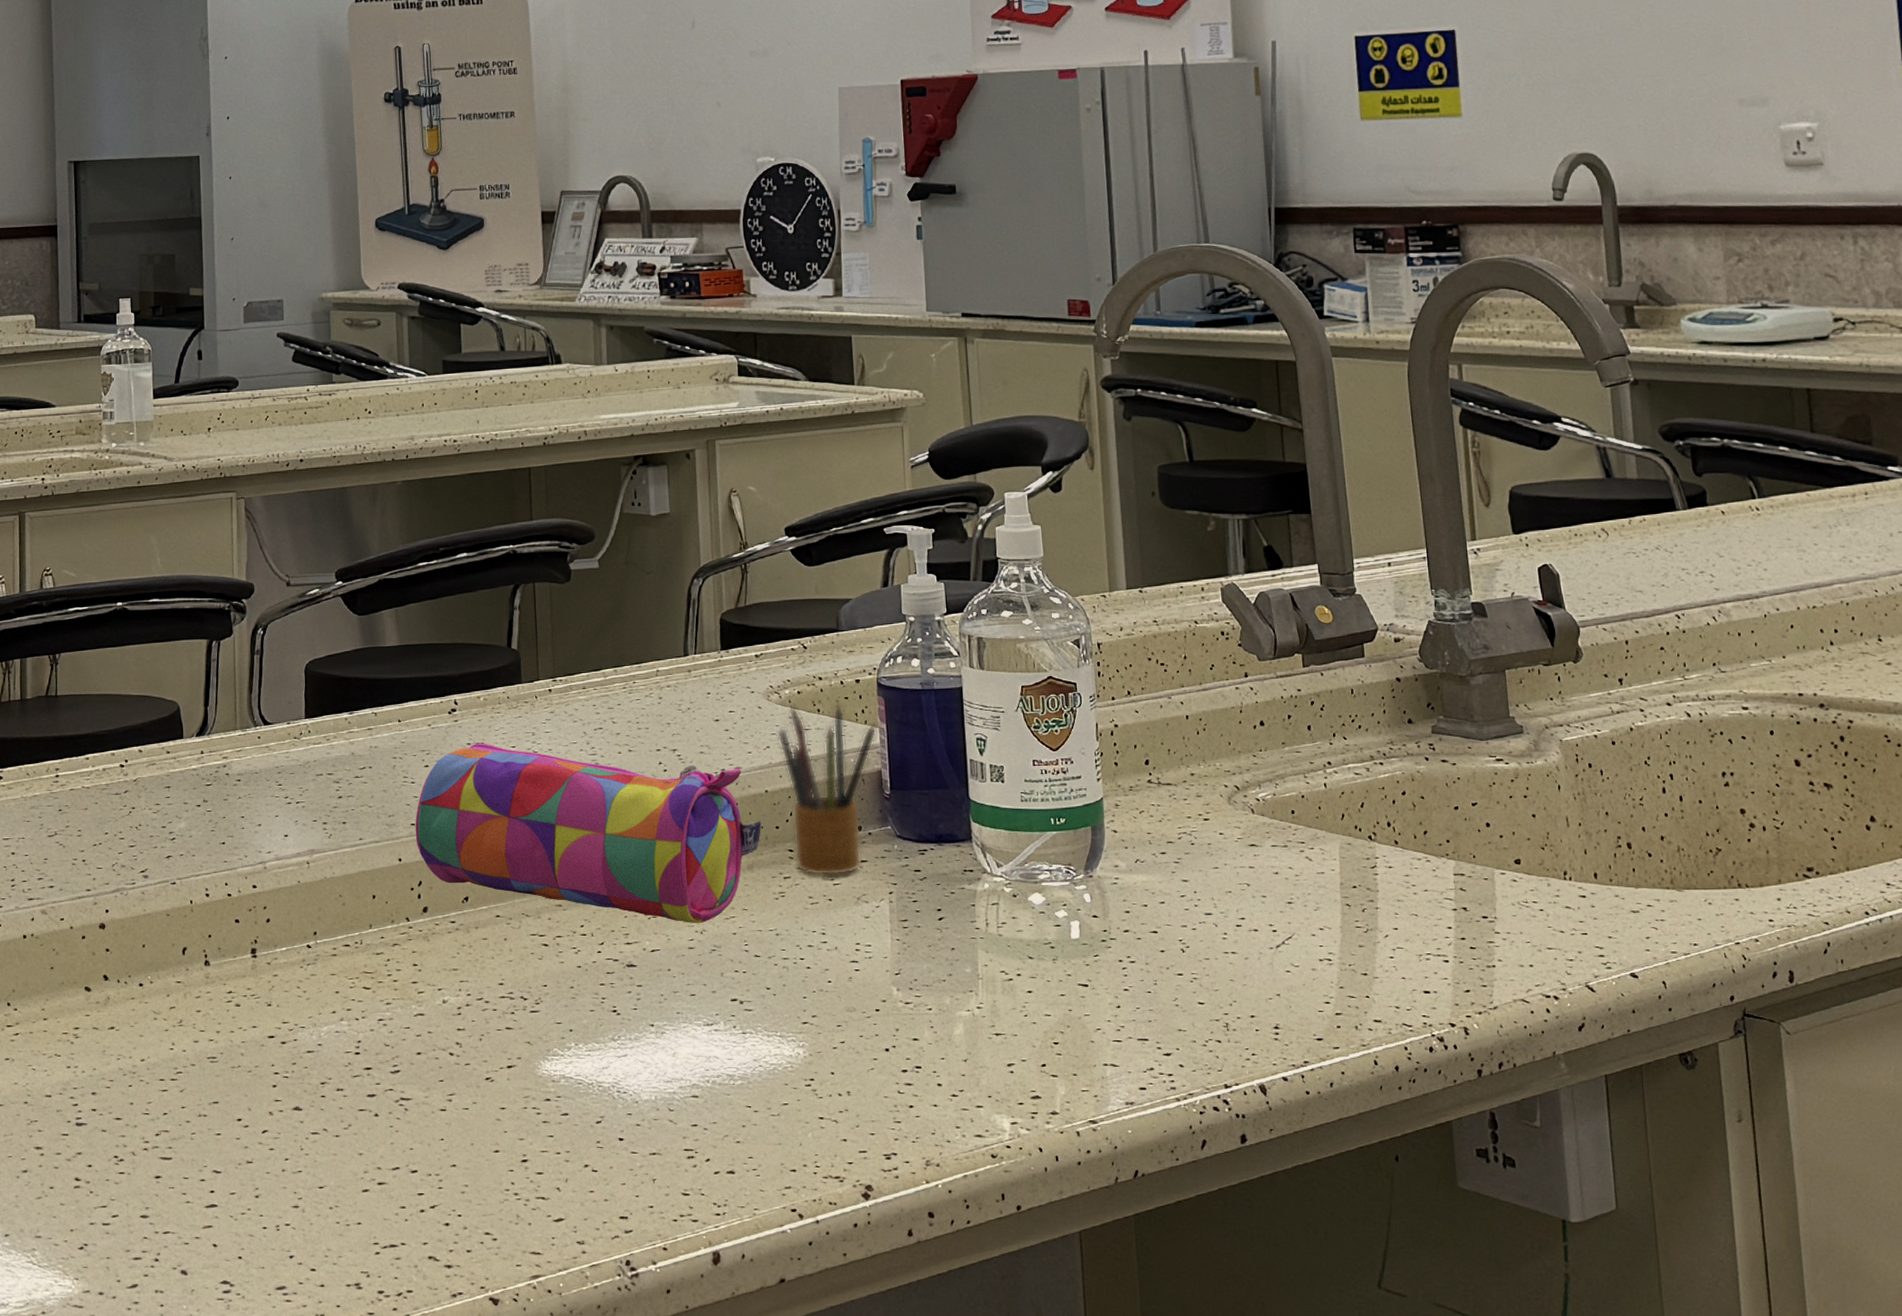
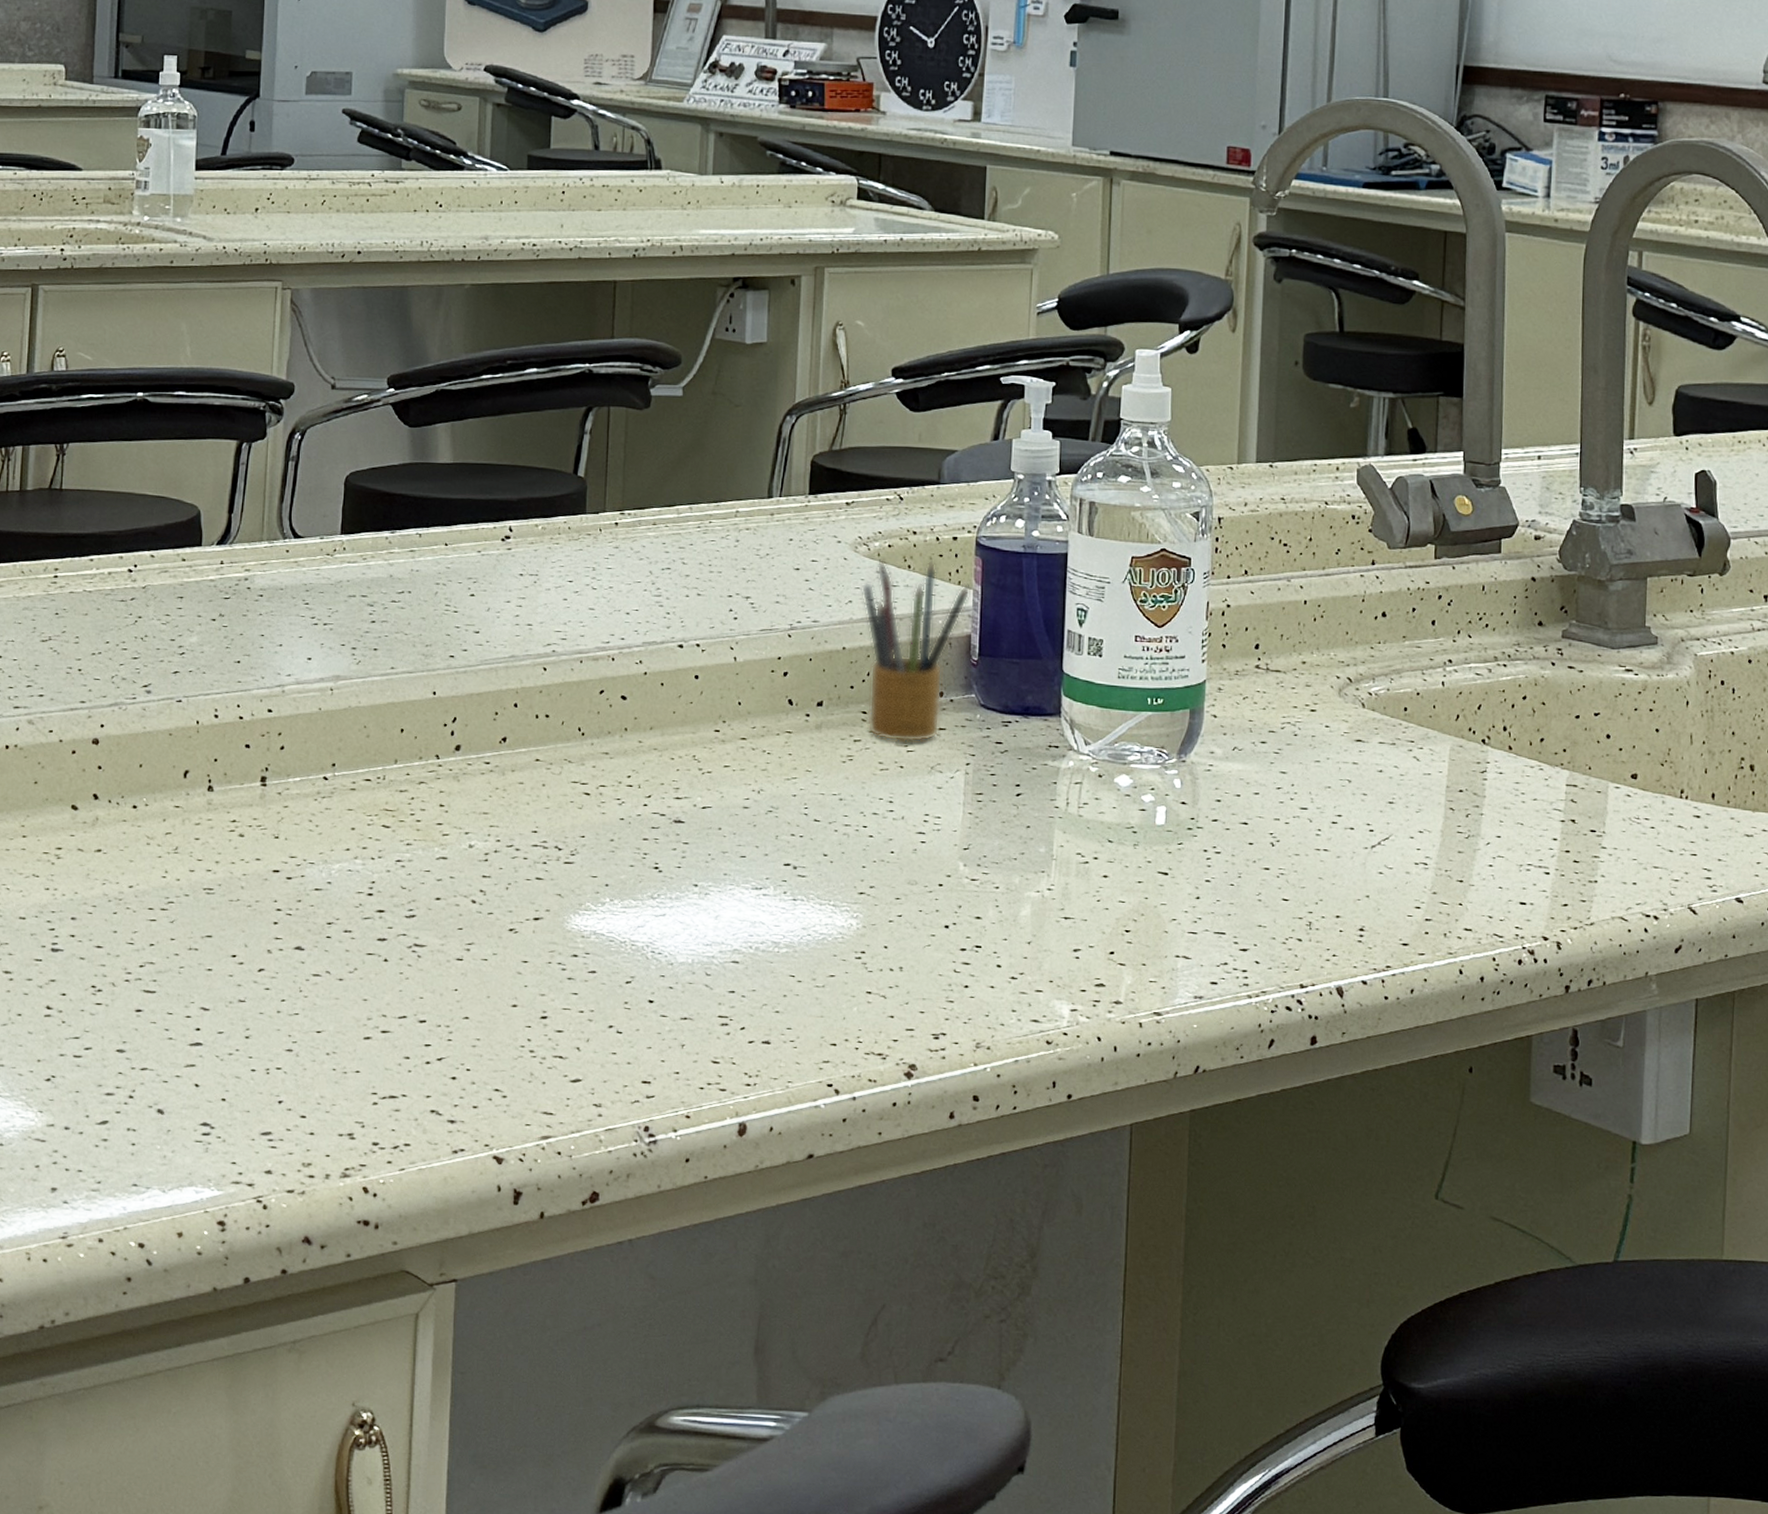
pencil case: present [415,743,762,924] -> none [453,574,835,783]

